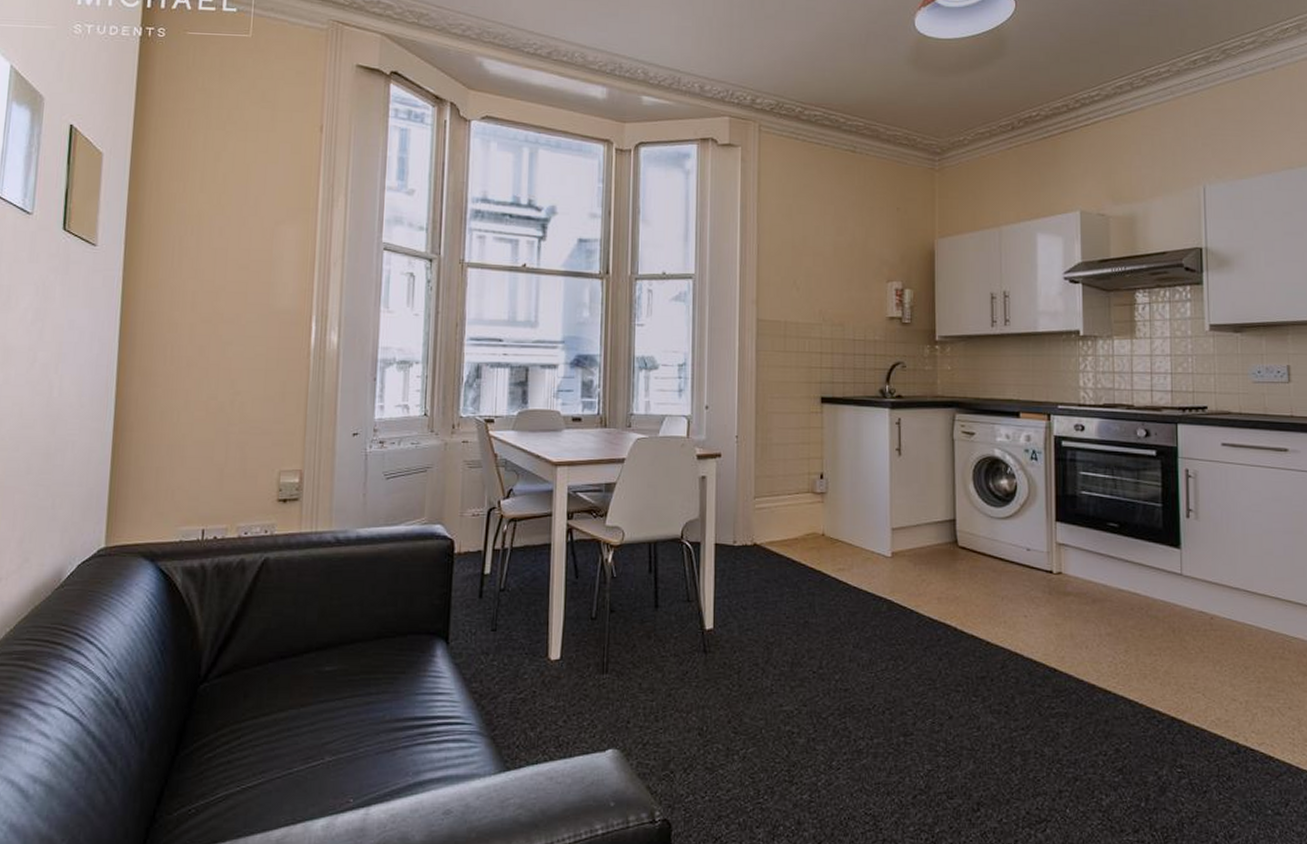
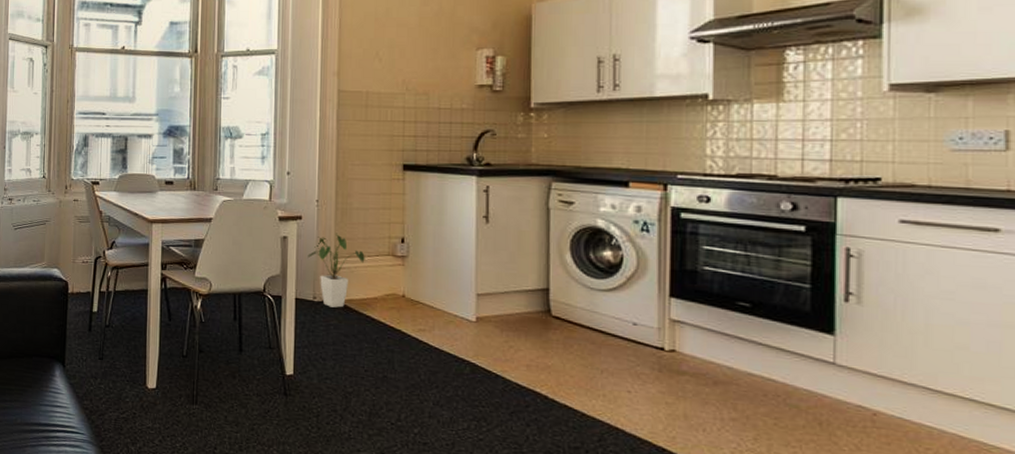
house plant: none [727,470,785,551] -> present [307,232,365,308]

